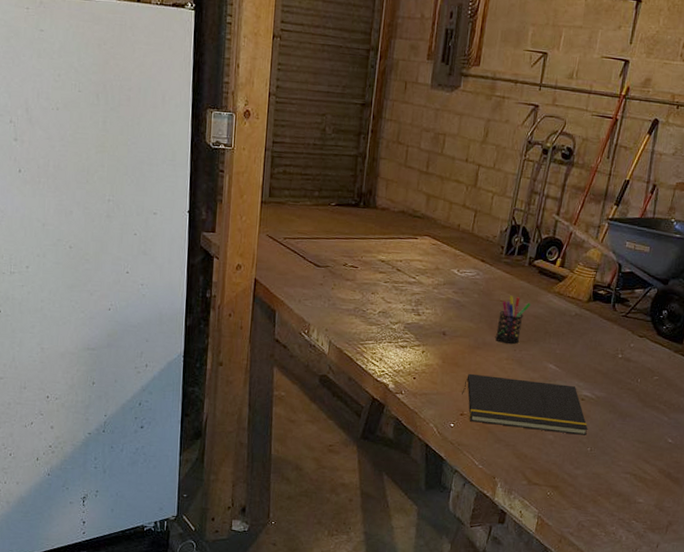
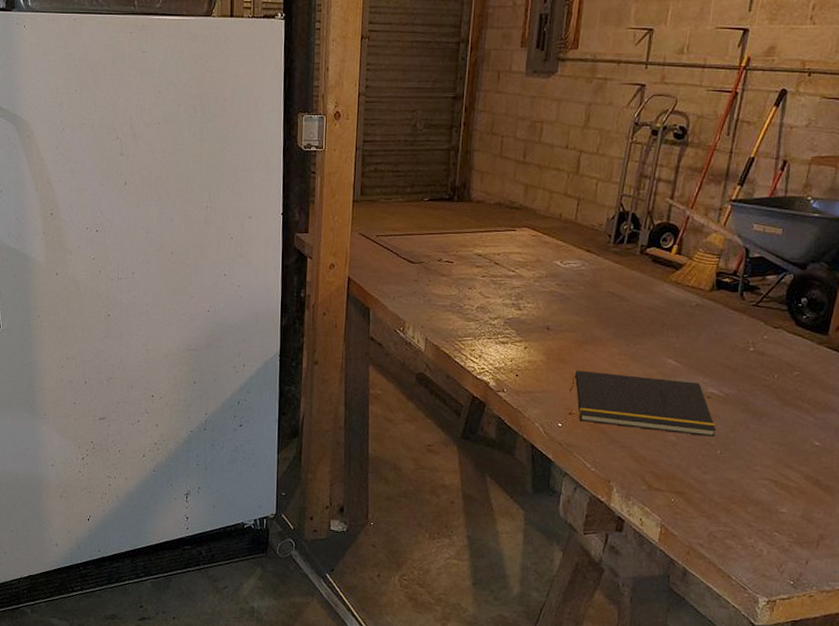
pen holder: present [496,295,531,344] -> none [605,286,645,338]

